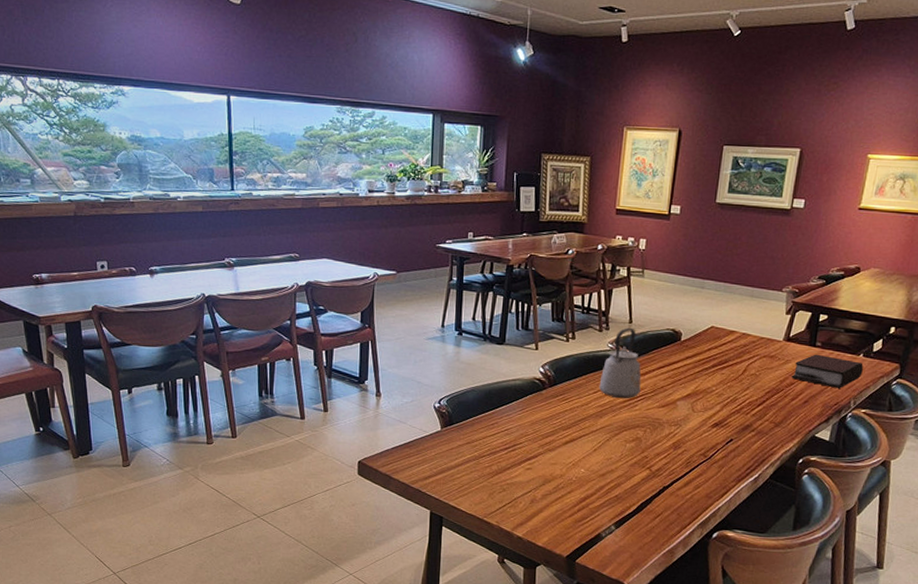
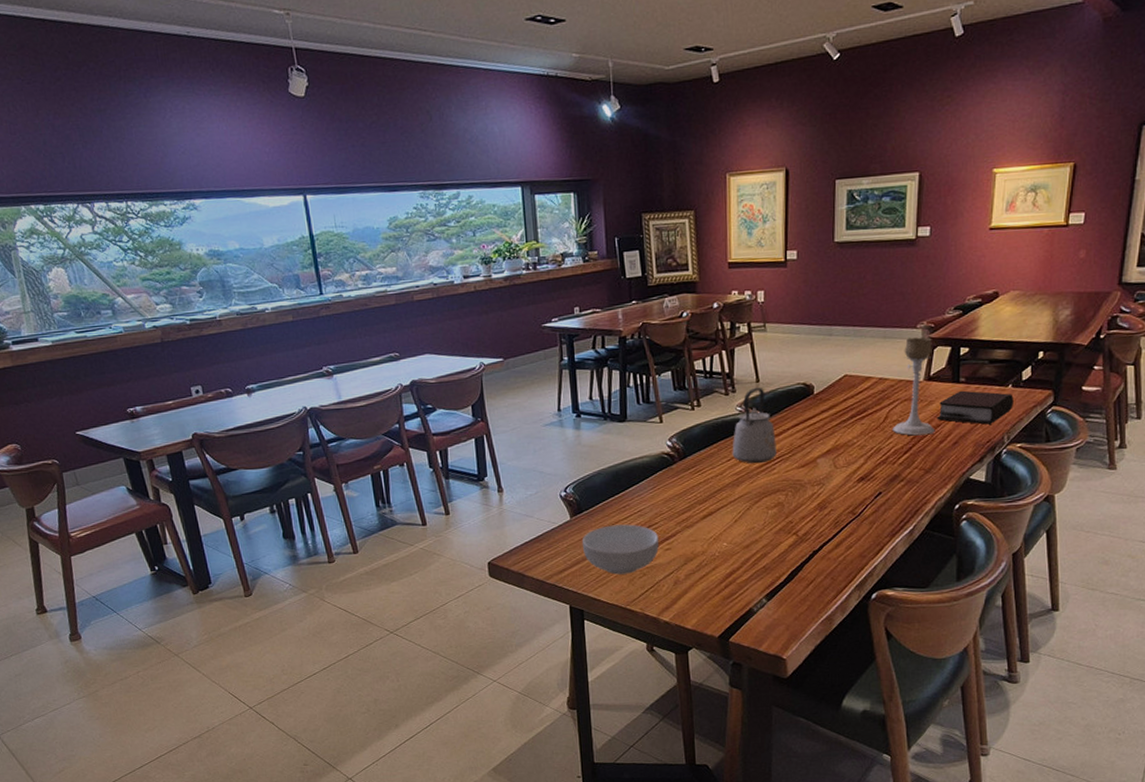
cereal bowl: none [449,440,522,488] -> present [581,524,660,575]
candle holder: none [749,299,795,391] -> present [893,337,935,436]

